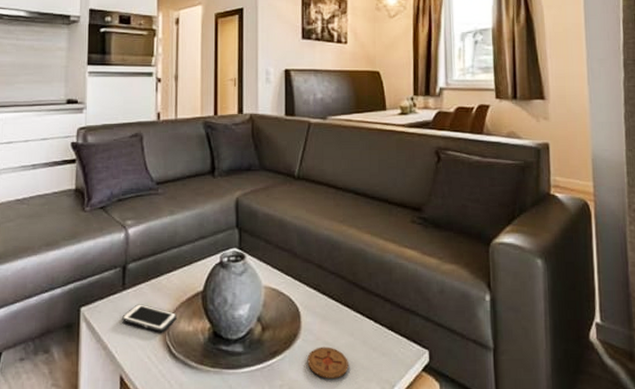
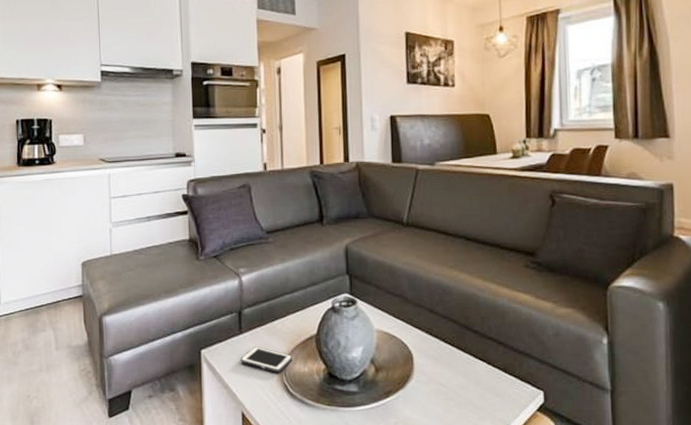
coaster: present [307,347,348,379] -> none [421,387,462,417]

